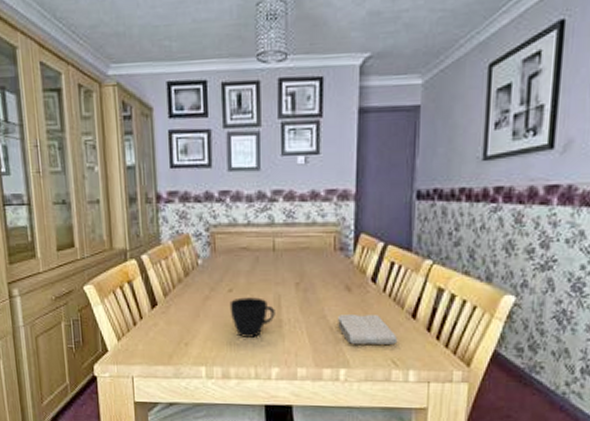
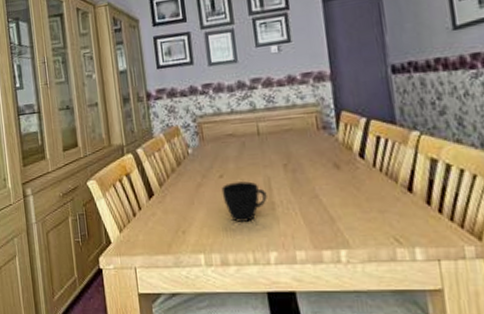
washcloth: present [338,315,398,345] -> none [330,191,398,224]

